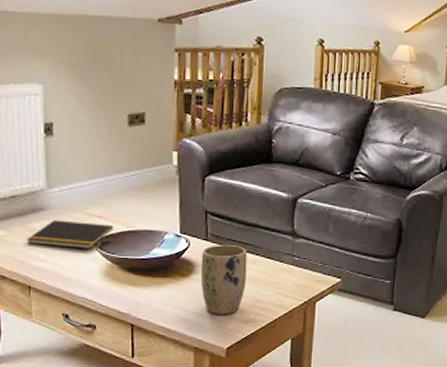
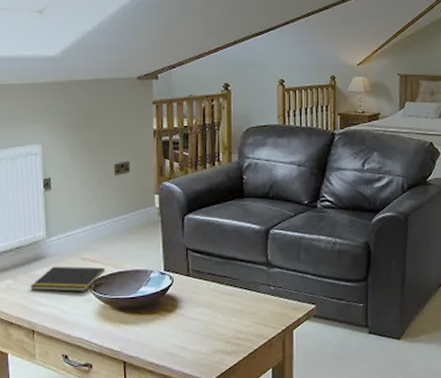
plant pot: present [200,245,248,315] -> none [184,279,227,348]

